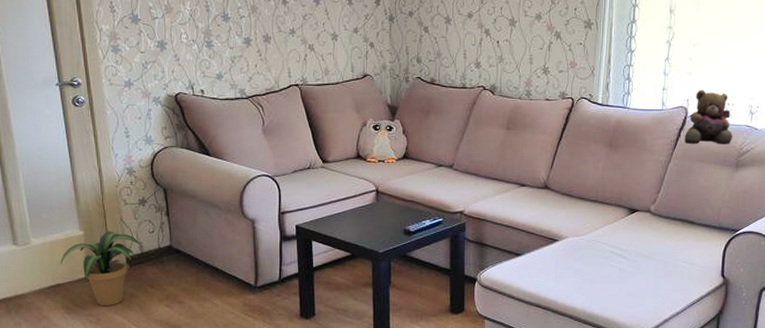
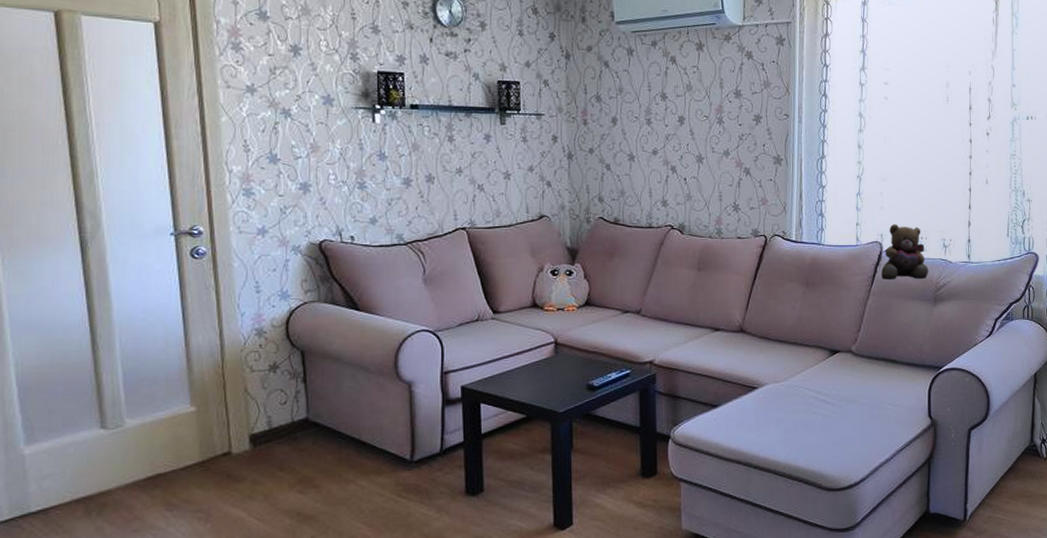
potted plant: present [60,231,143,307] -> none [163,404,272,499]

